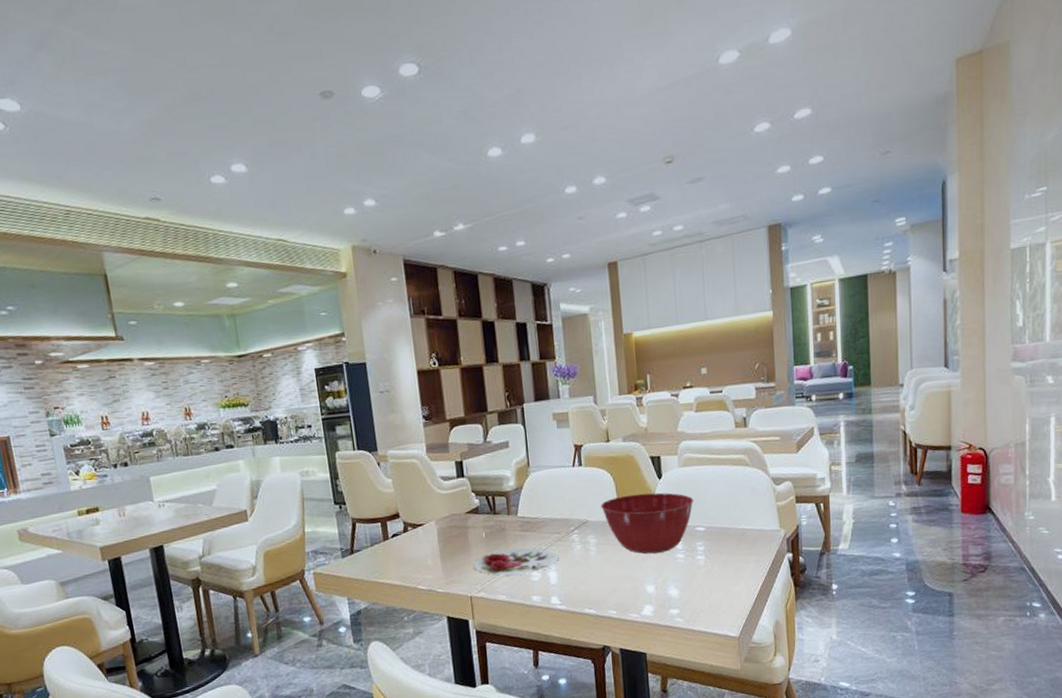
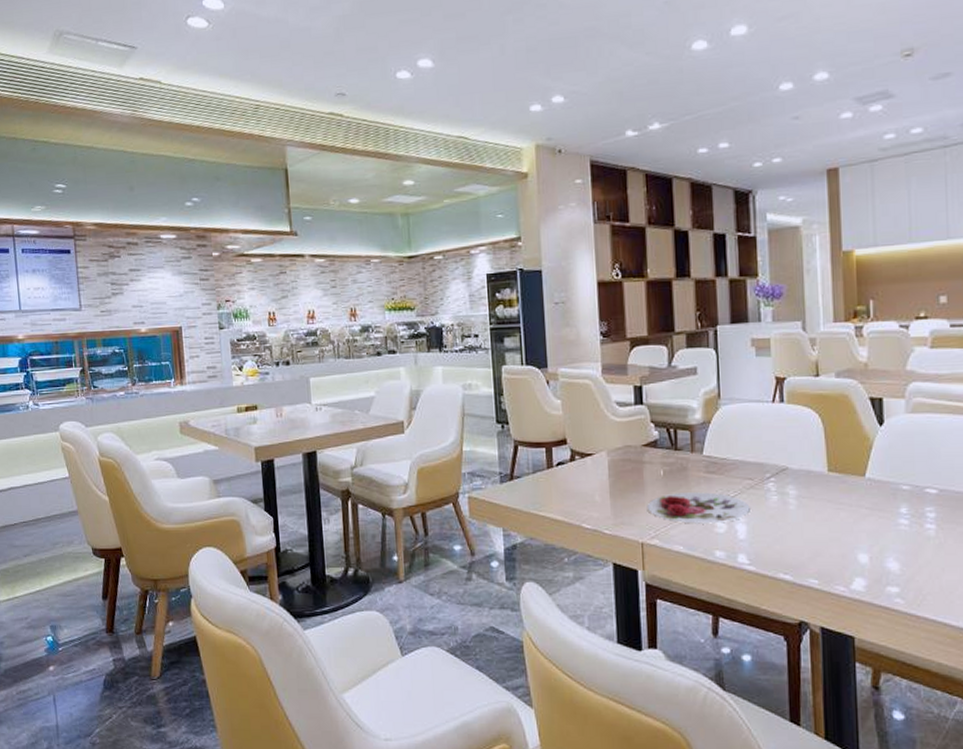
mixing bowl: present [601,492,694,554] -> none [805,441,925,515]

